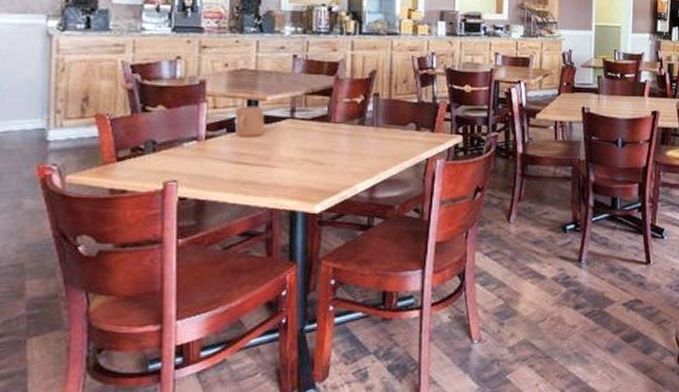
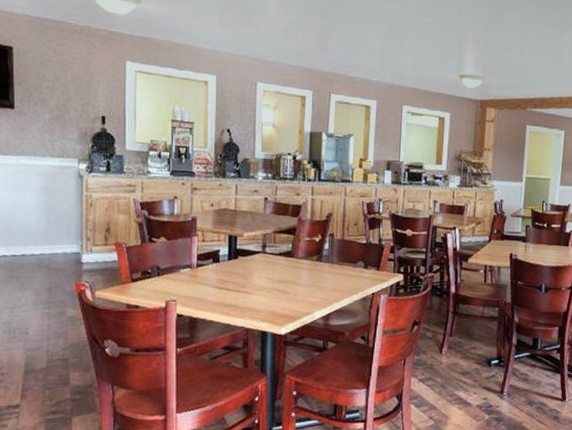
cup: present [235,105,265,139] -> none [219,240,242,269]

